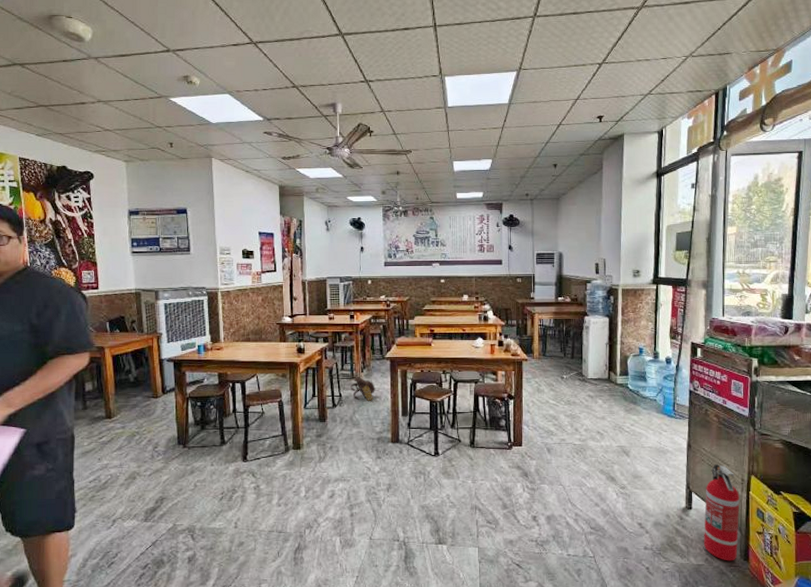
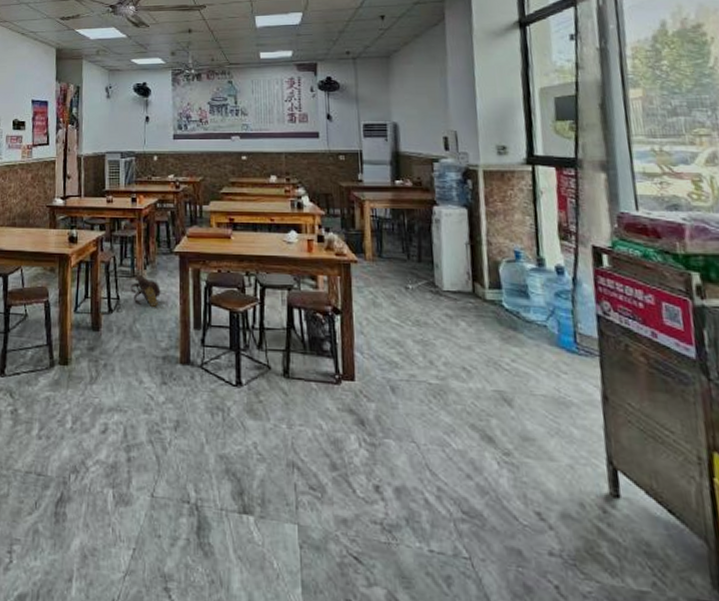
fire extinguisher: present [704,464,740,561] -> none [639,430,707,592]

